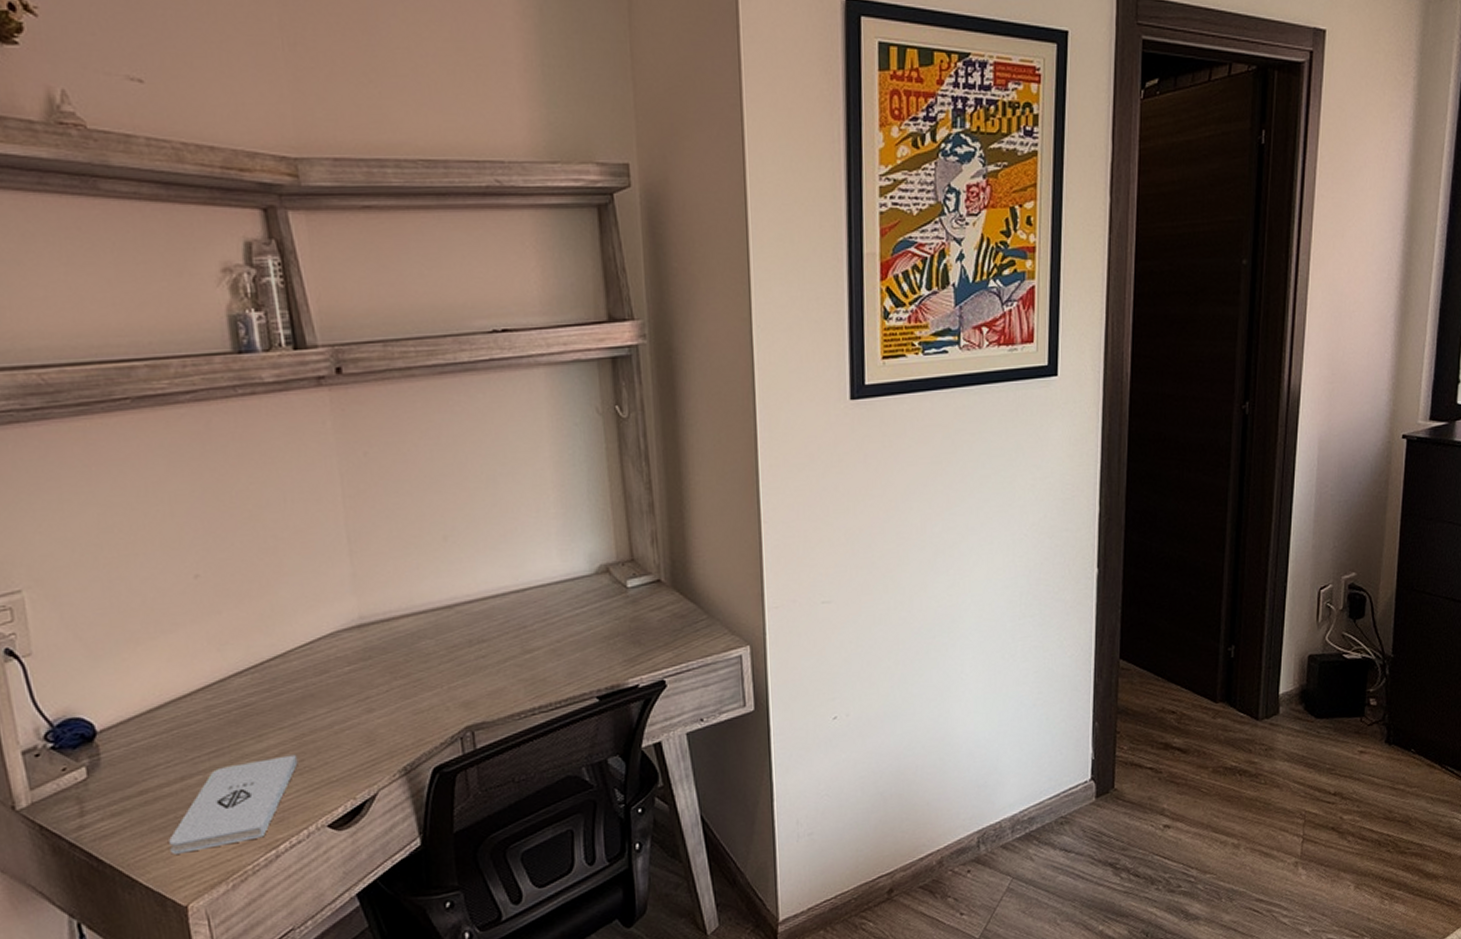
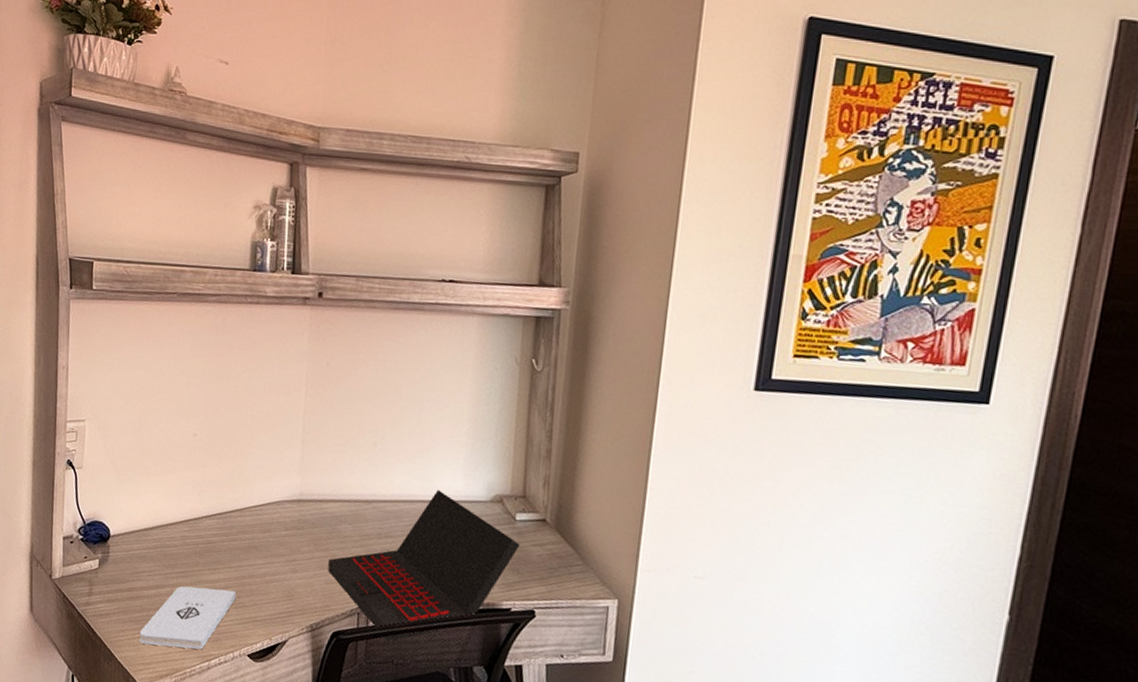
laptop: none [412,573,637,761] -> present [328,489,520,642]

